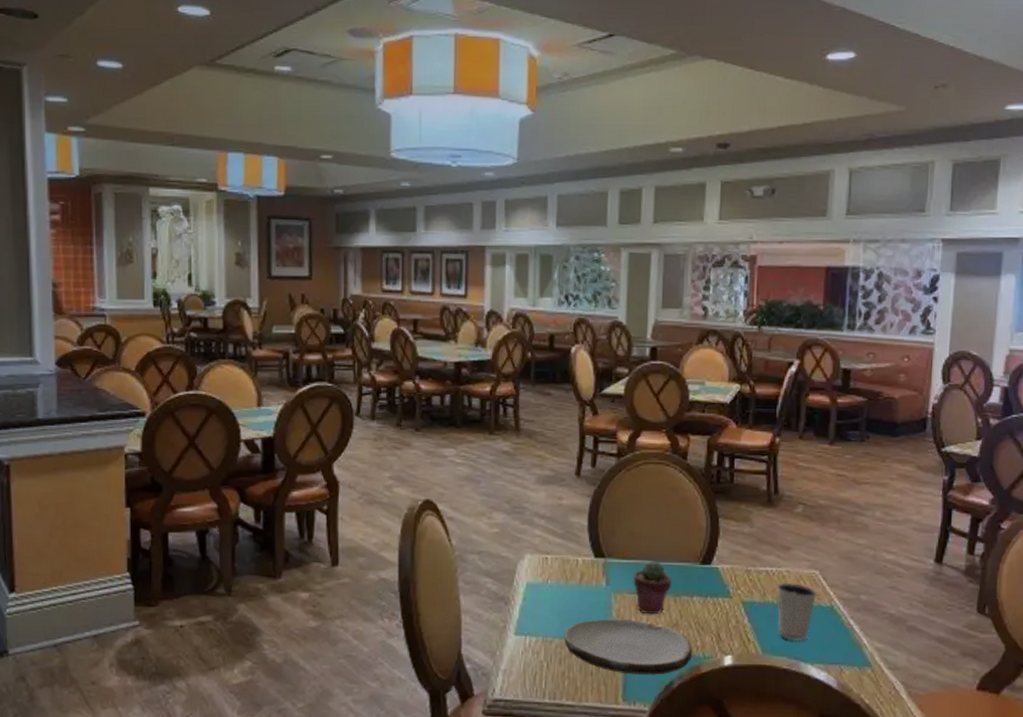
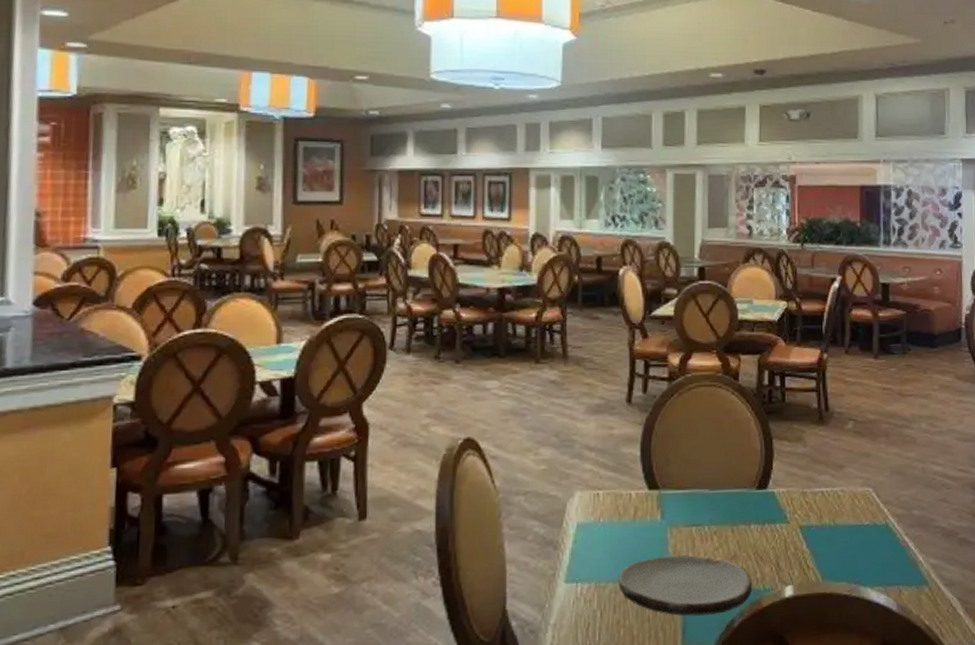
potted succulent: present [633,561,672,615] -> none [689,489,729,548]
dixie cup: present [776,582,818,642] -> none [832,502,872,565]

